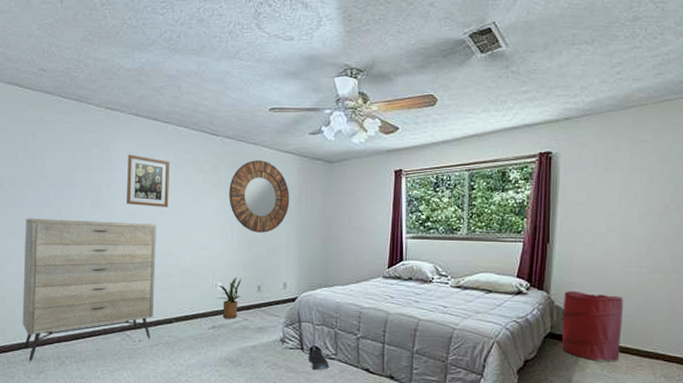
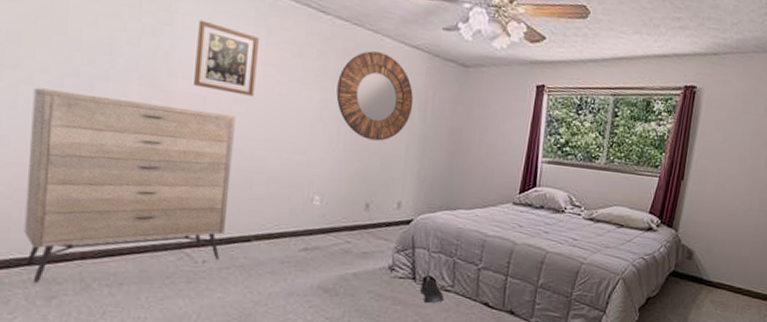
house plant: present [217,276,242,319] -> none [312,190,347,241]
laundry hamper: present [561,290,623,363] -> none [683,229,743,302]

